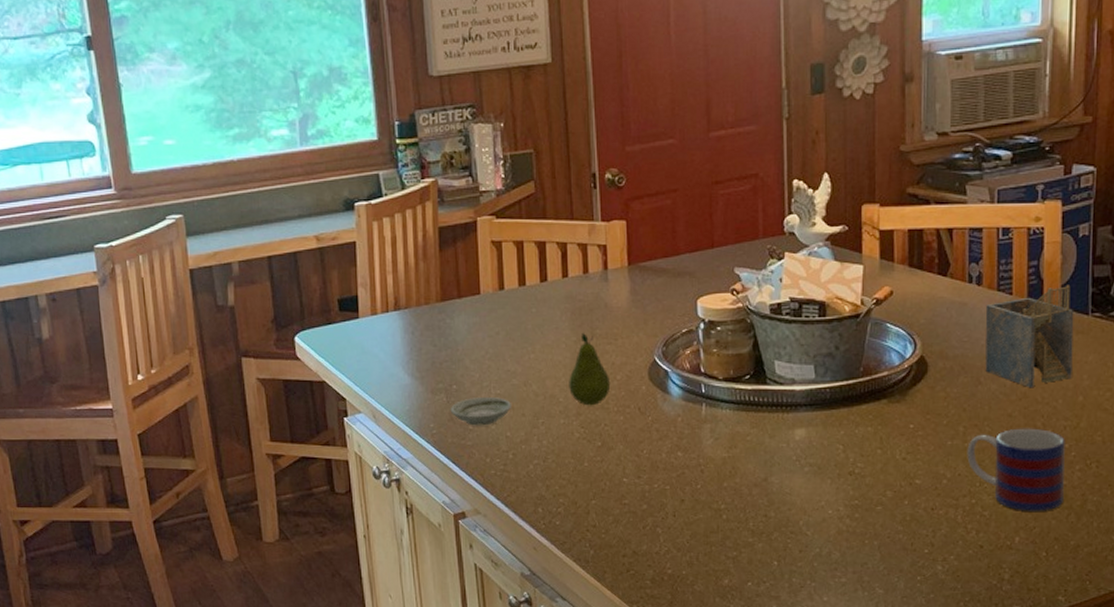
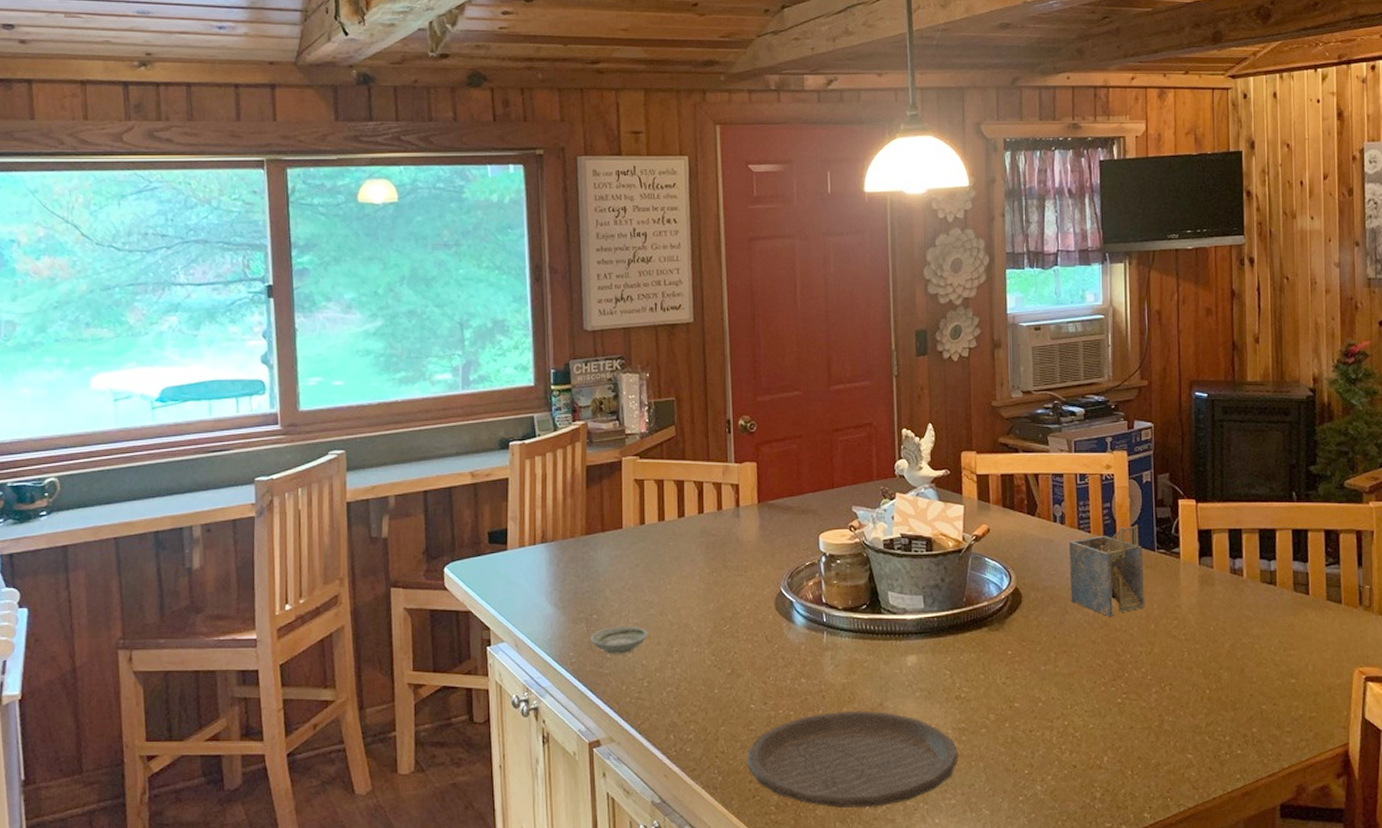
fruit: present [569,332,611,406] -> none [702,564,741,635]
plate: none [620,486,851,583] -> present [747,710,959,808]
mug: present [967,428,1065,511] -> none [1058,654,1143,732]

